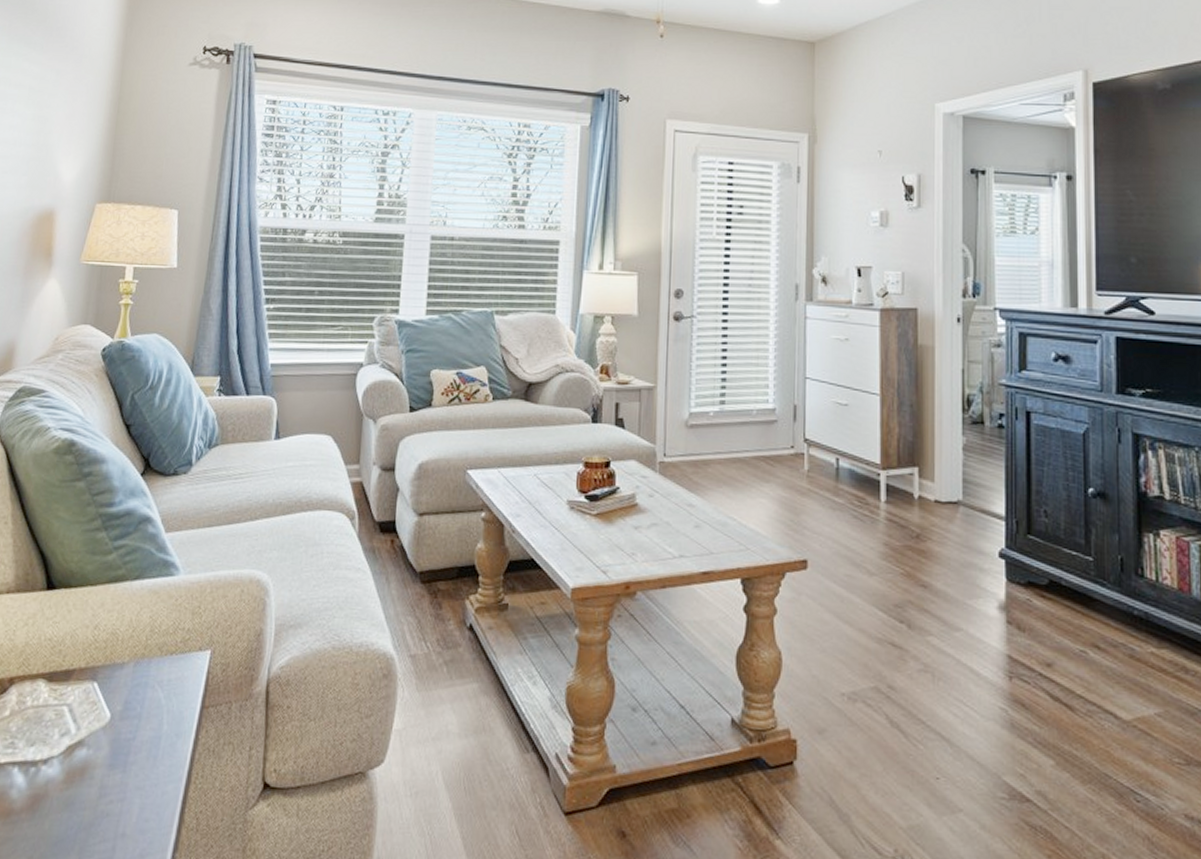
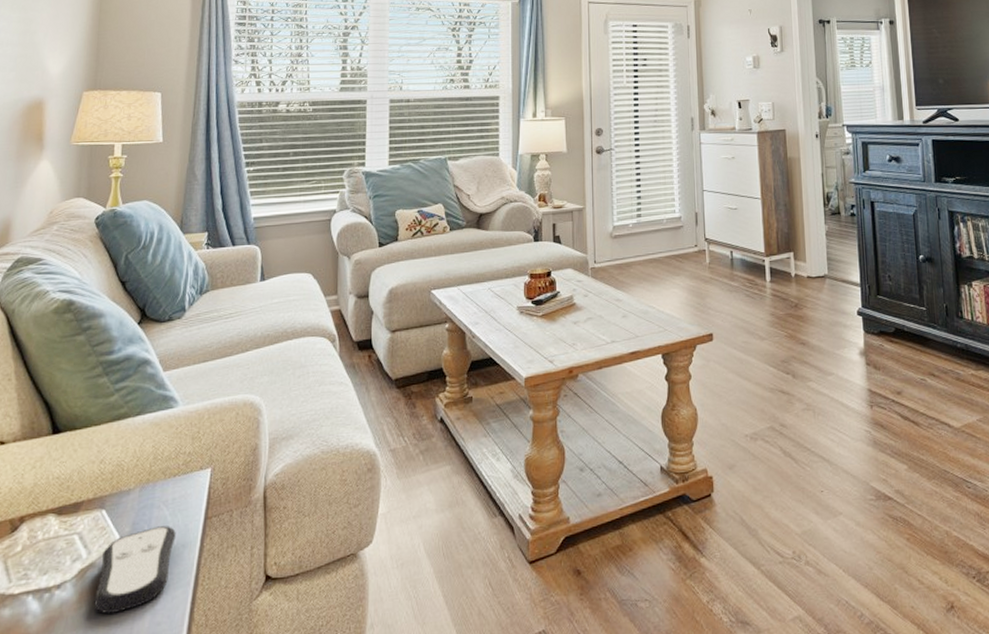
remote control: none [81,709,170,801] -> present [94,526,176,615]

